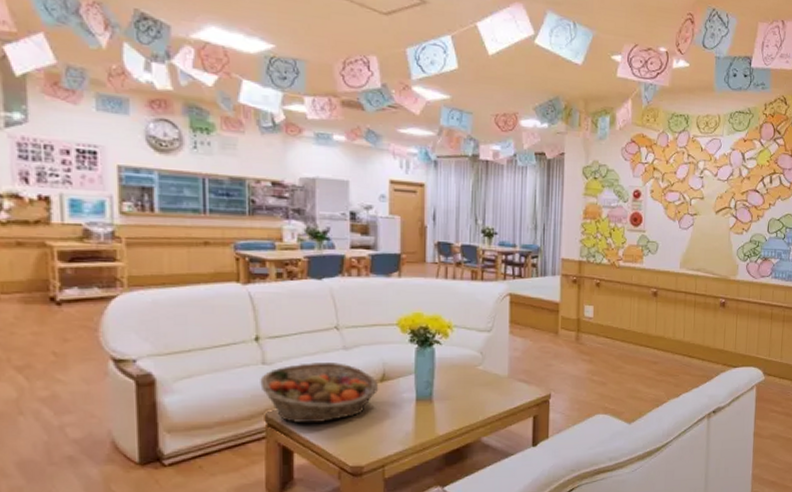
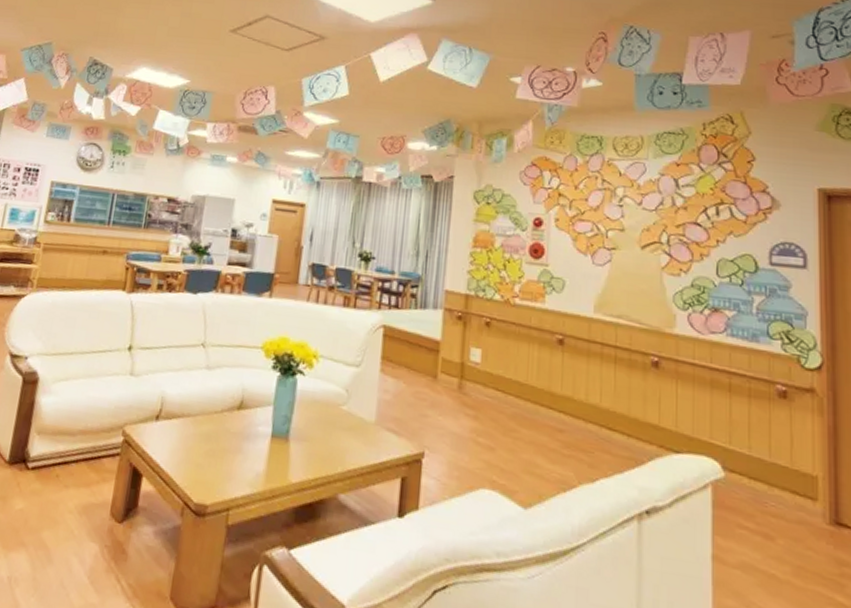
fruit basket: present [260,363,379,424] -> none [125,379,236,447]

